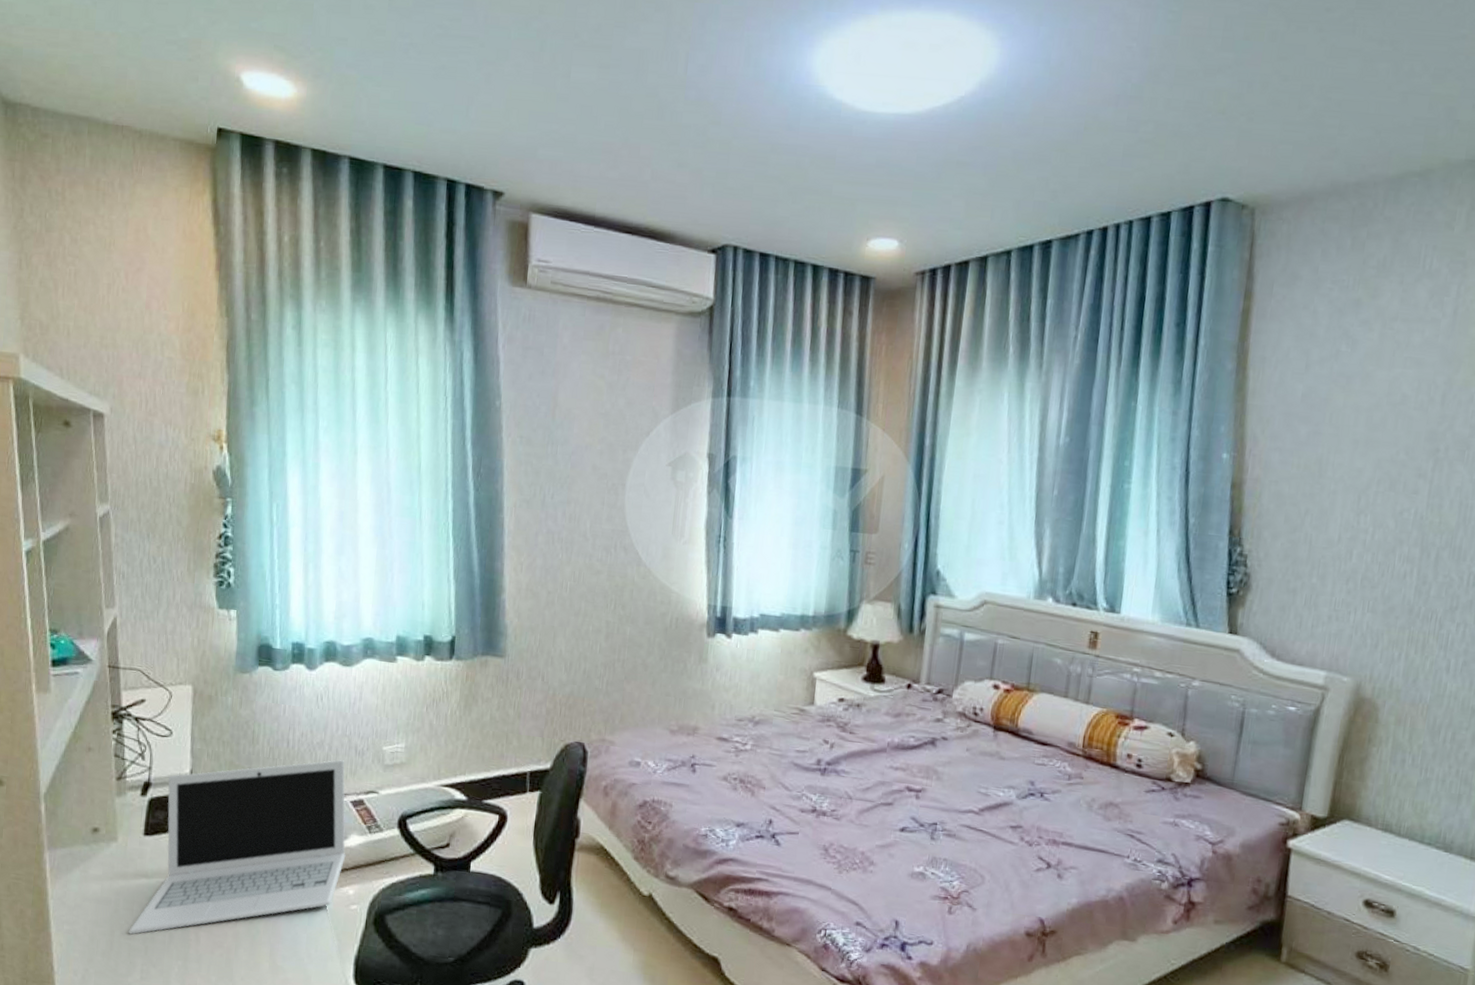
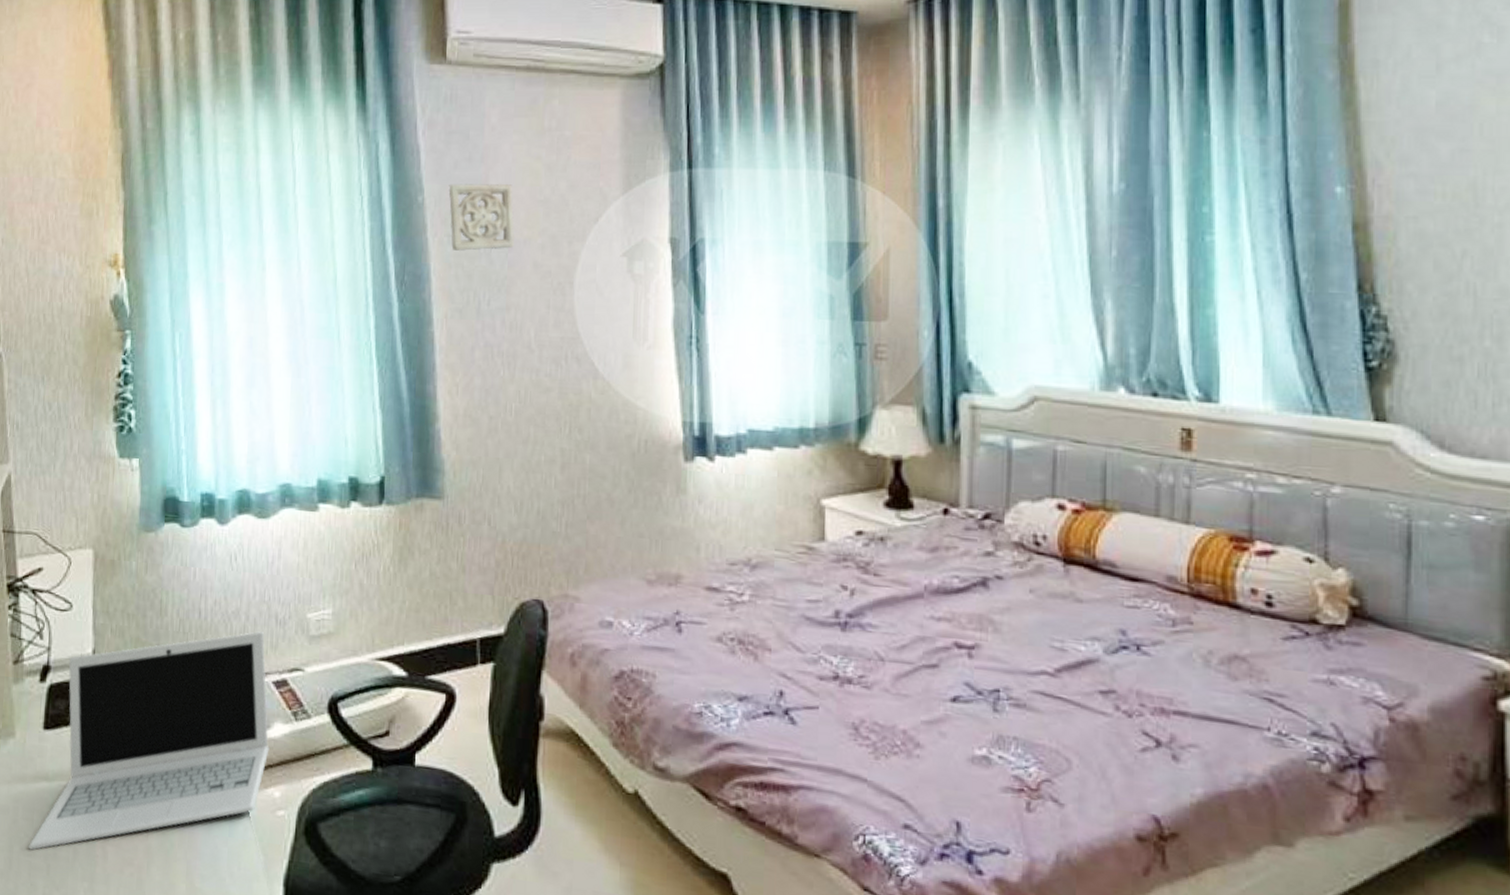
wall ornament: none [523,392,578,452] -> present [448,183,515,251]

